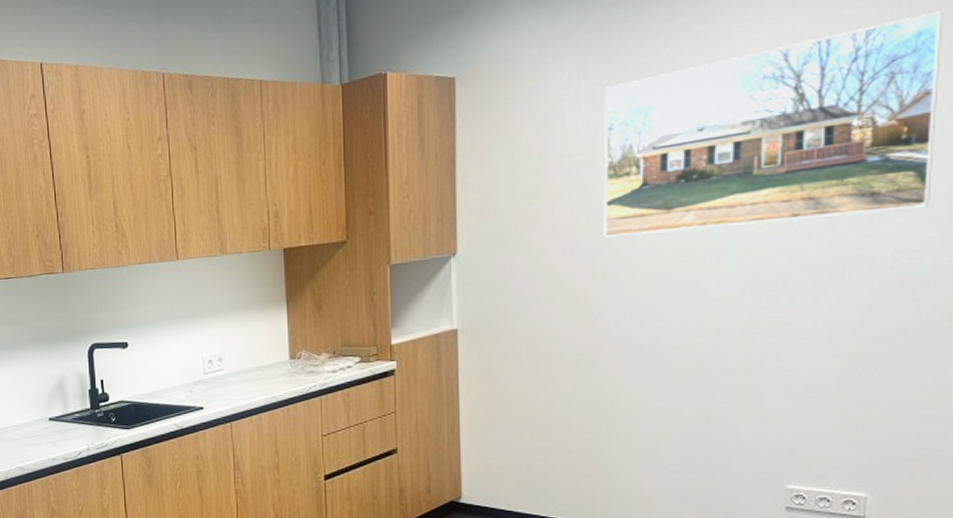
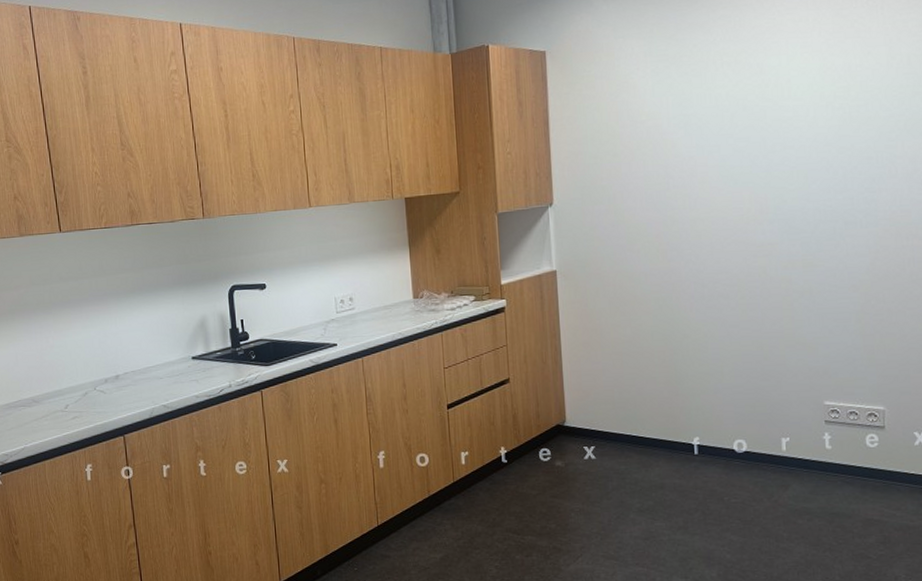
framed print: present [603,10,942,237] -> none [666,13,914,191]

